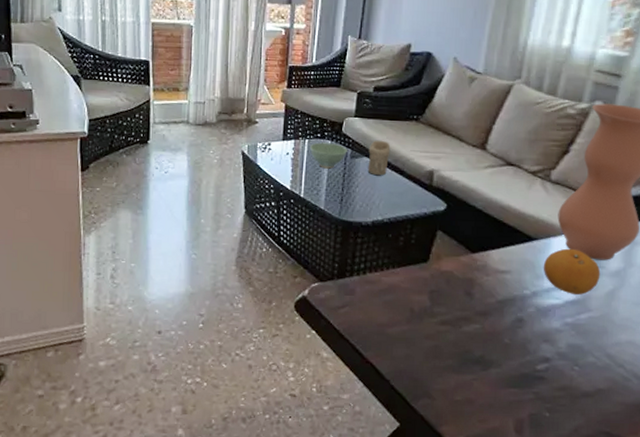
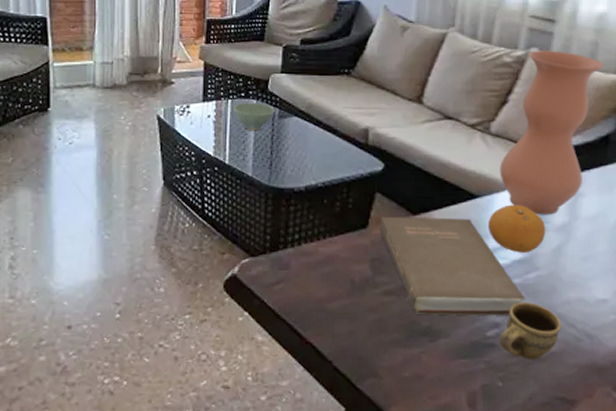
candle: present [367,140,391,176] -> none [298,97,322,136]
book: none [440,252,577,352] -> present [380,216,526,316]
cup: none [548,340,610,395] -> present [499,301,561,360]

